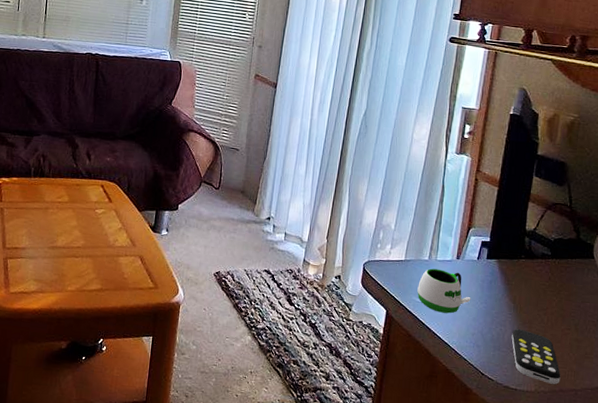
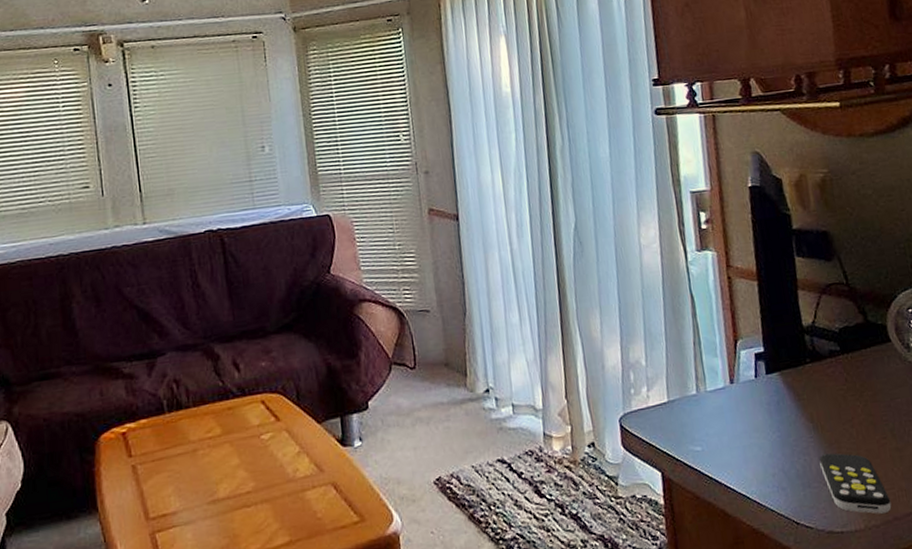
mug: present [417,268,471,314] -> none [692,400,760,458]

